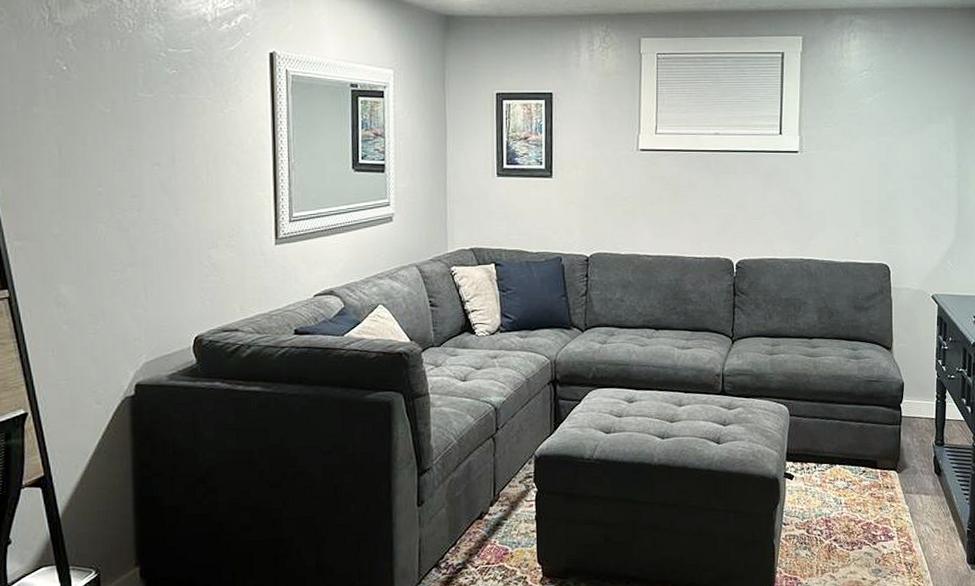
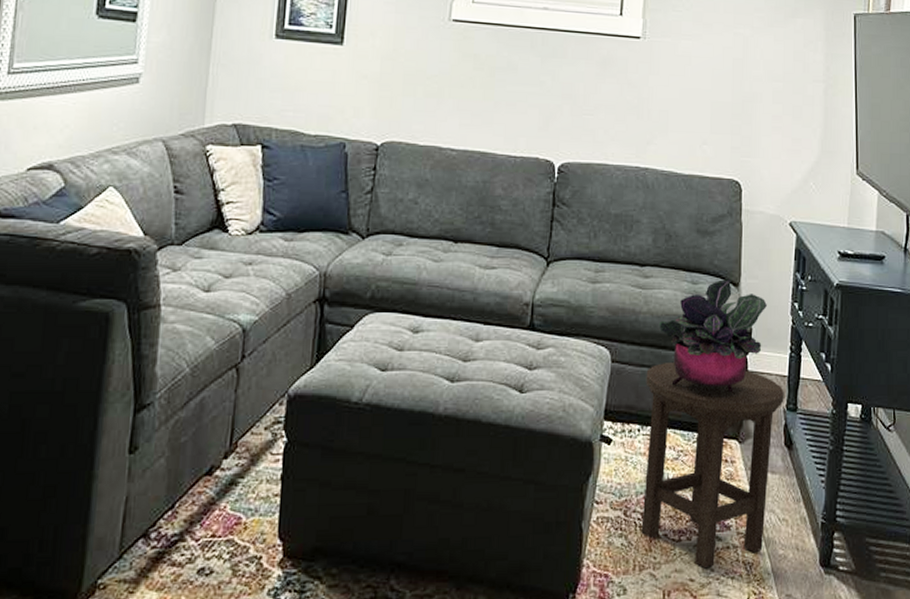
stool: none [818,412,933,570] -> present [641,361,784,569]
potted plant: none [827,344,915,435] -> present [659,279,767,393]

